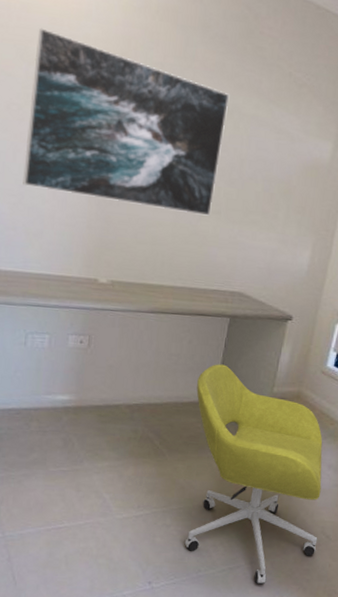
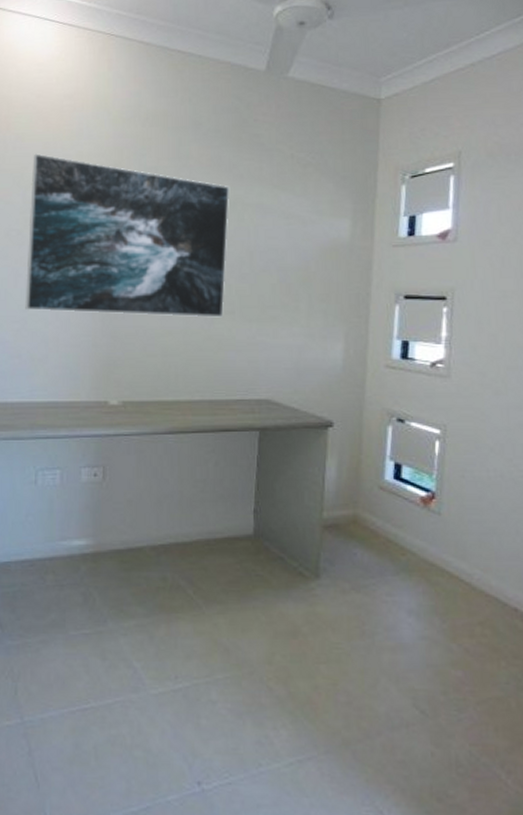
office chair: present [184,364,323,585] -> none [230,488,411,784]

